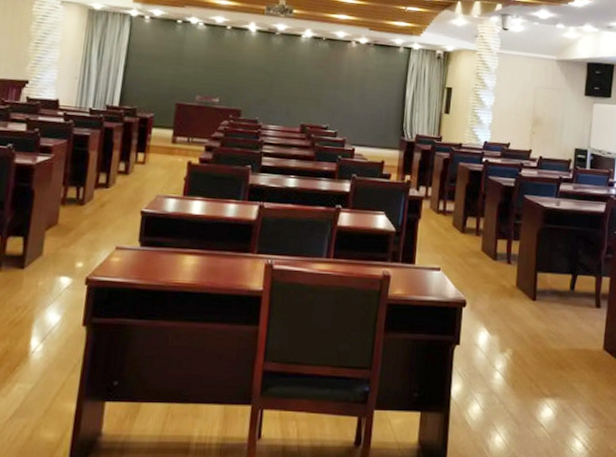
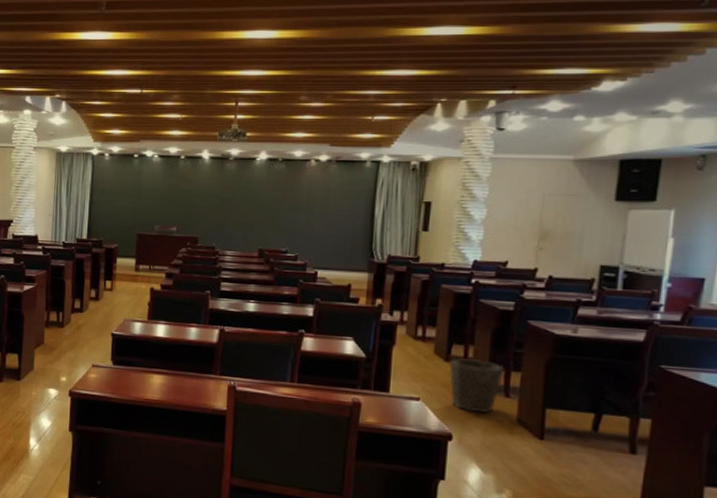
waste bin: none [464,230,507,279] -> present [449,358,505,413]

